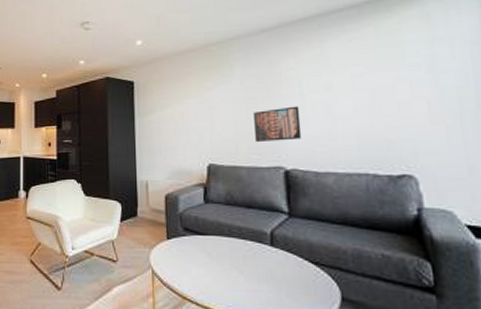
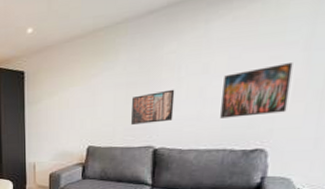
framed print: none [350,84,427,139] -> present [220,63,293,118]

